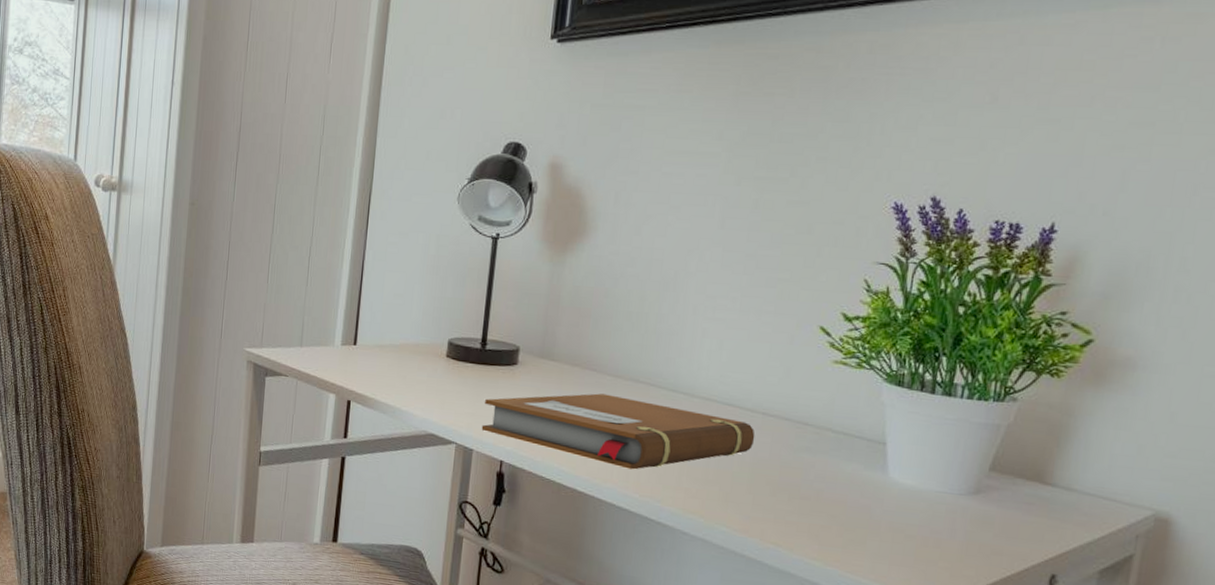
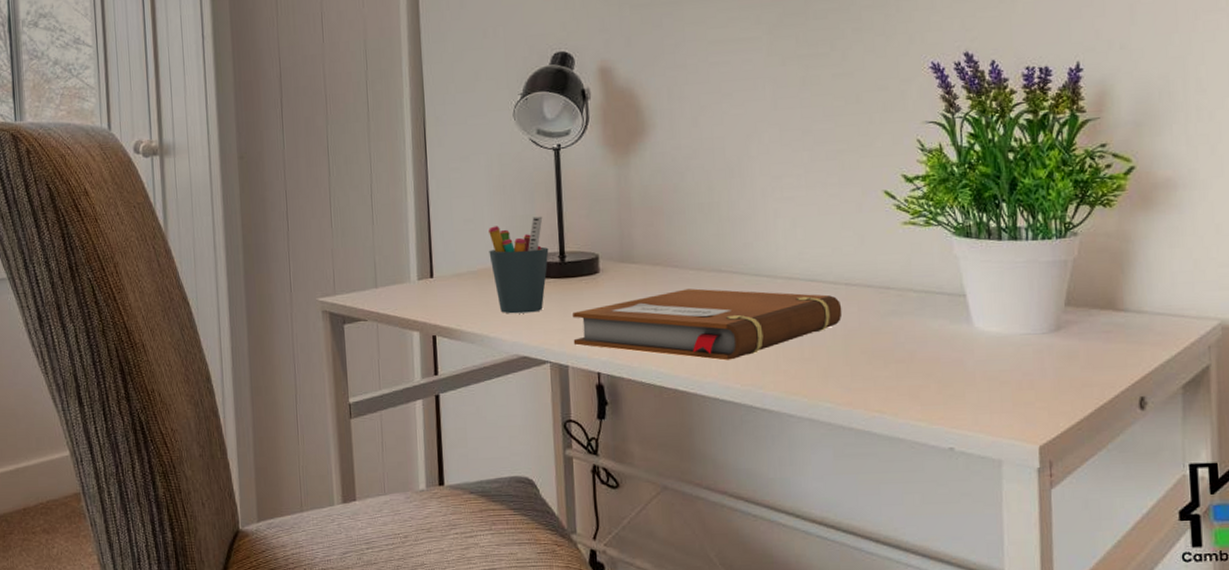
pen holder: none [413,301,472,394] -> present [487,216,549,314]

